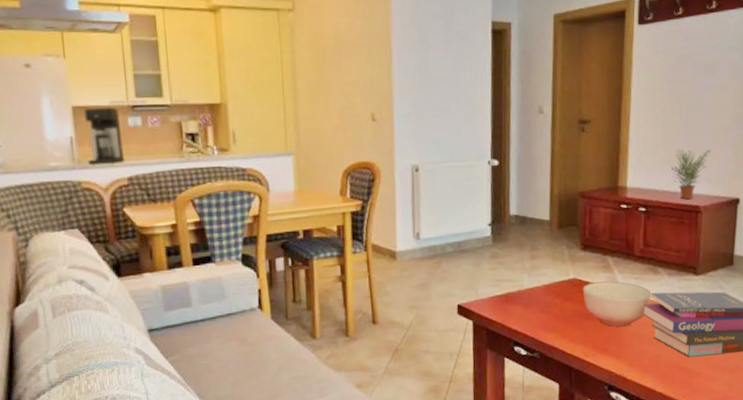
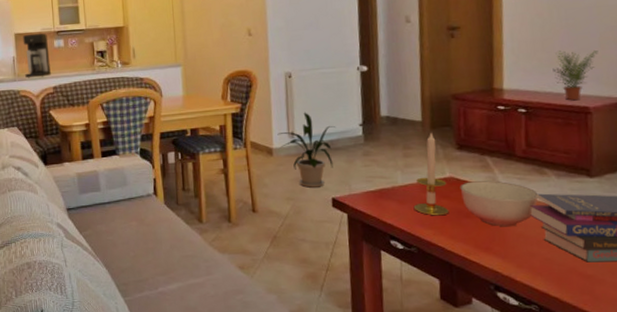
house plant: none [401,210,463,294] -> present [277,112,335,188]
candle: none [538,232,571,319] -> present [413,132,449,216]

